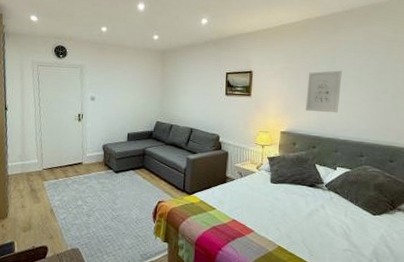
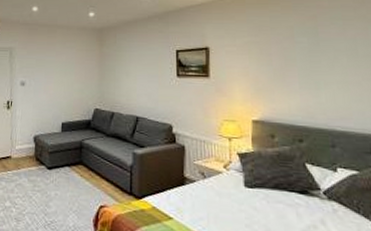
wall art: present [306,70,342,113] -> none [282,43,331,97]

